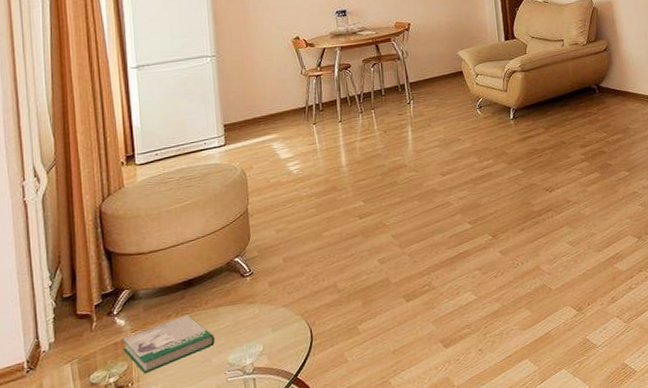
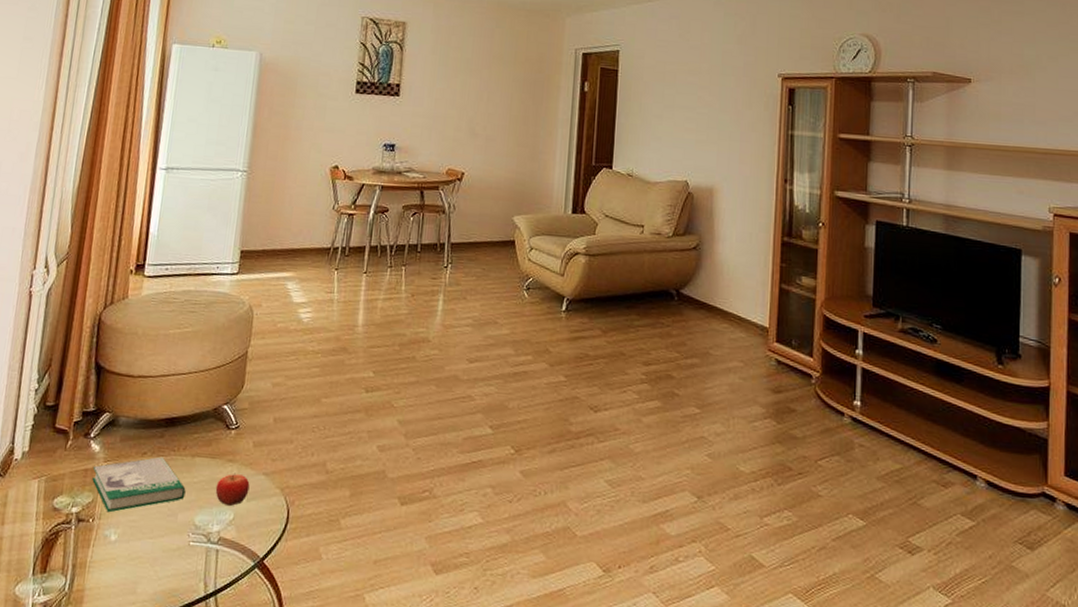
fruit: none [241,311,273,341] -> present [215,473,250,507]

